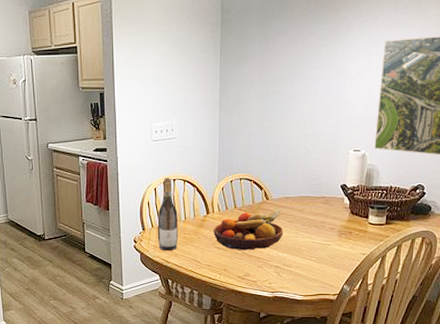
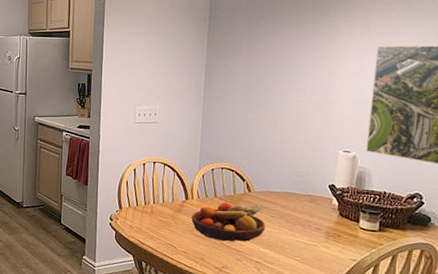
wine bottle: present [157,177,179,250] -> none [133,159,156,232]

